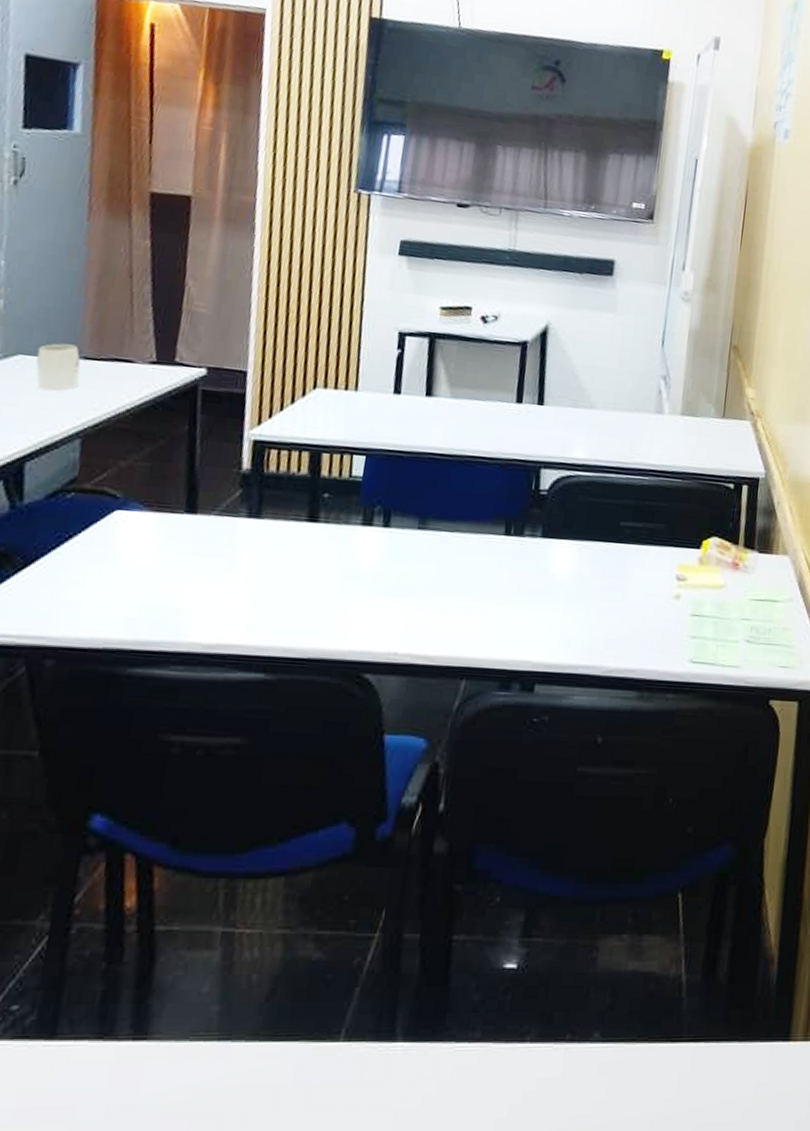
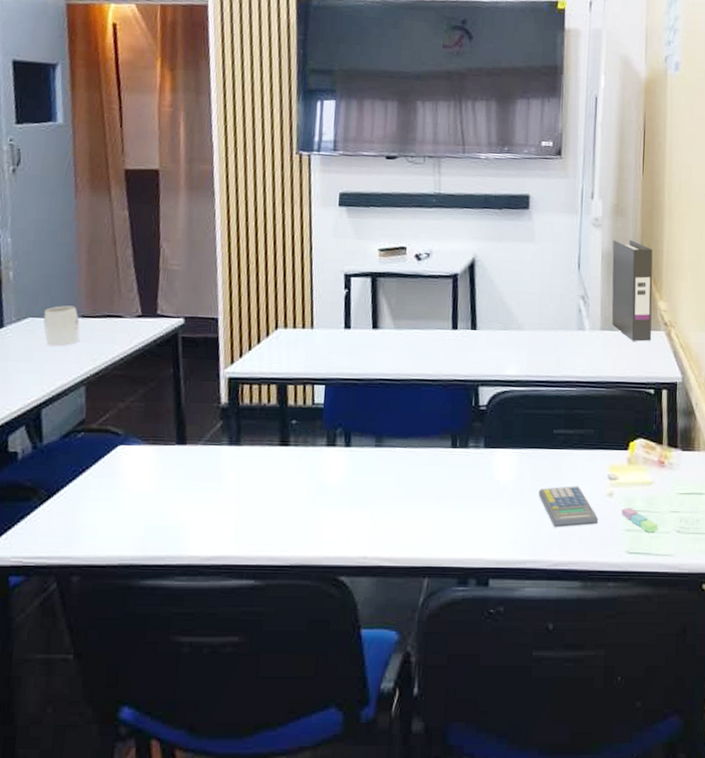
calculator: none [597,585,663,631] -> present [538,486,599,528]
sticky notes: none [688,612,727,641] -> present [622,507,659,533]
binder: none [694,317,745,431] -> present [611,239,653,342]

